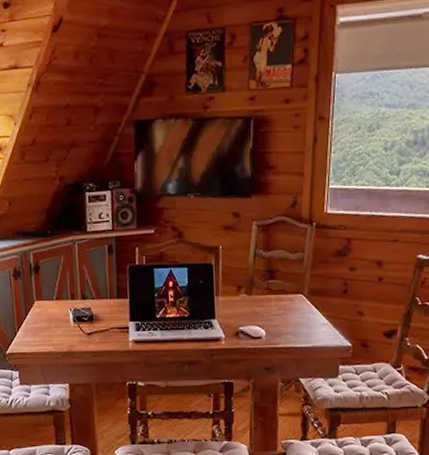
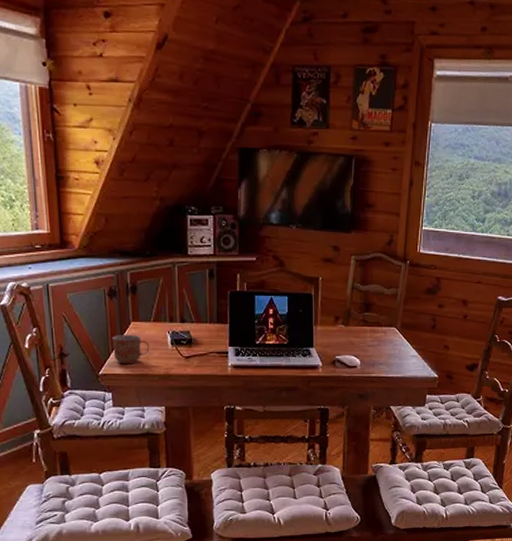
mug: none [18,313,54,343] -> present [112,334,150,365]

